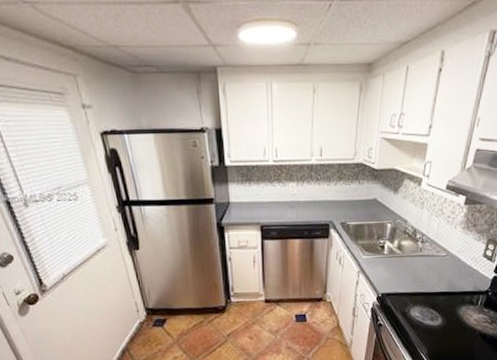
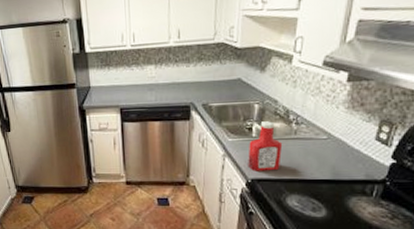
ketchup bottle: none [379,239,410,286] -> present [248,120,283,171]

